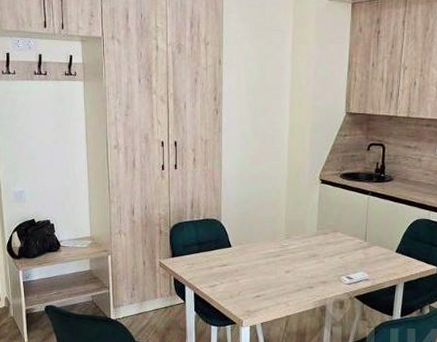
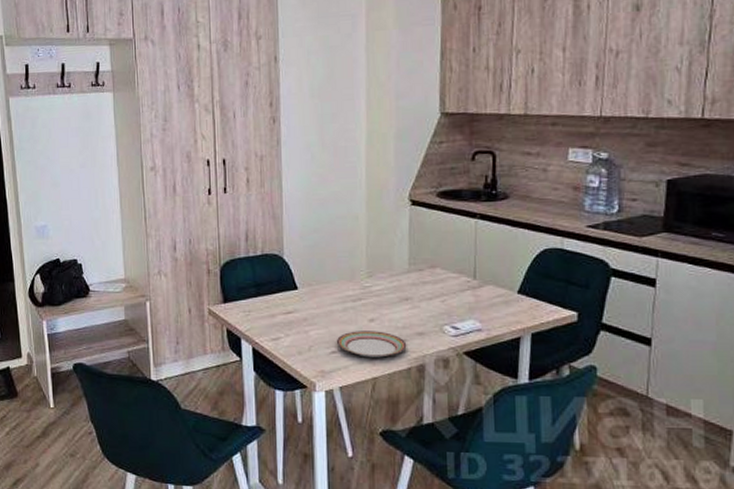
plate: none [259,280,313,300] -> present [336,331,407,358]

